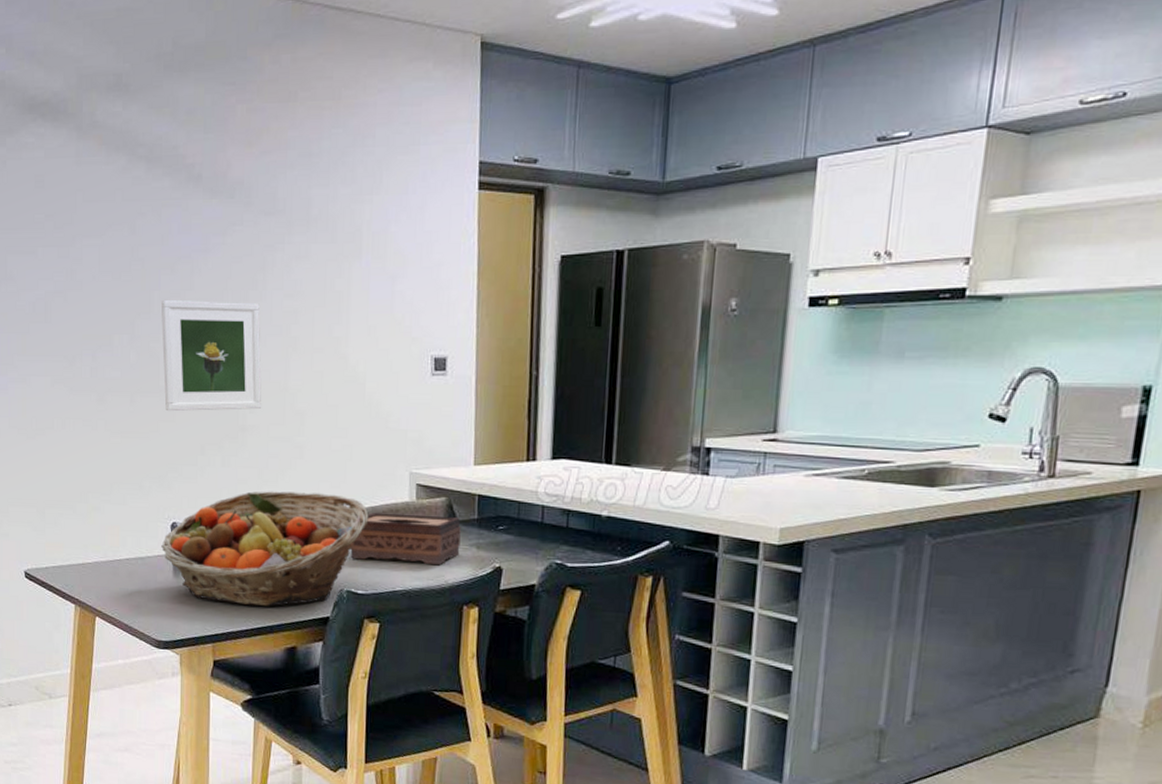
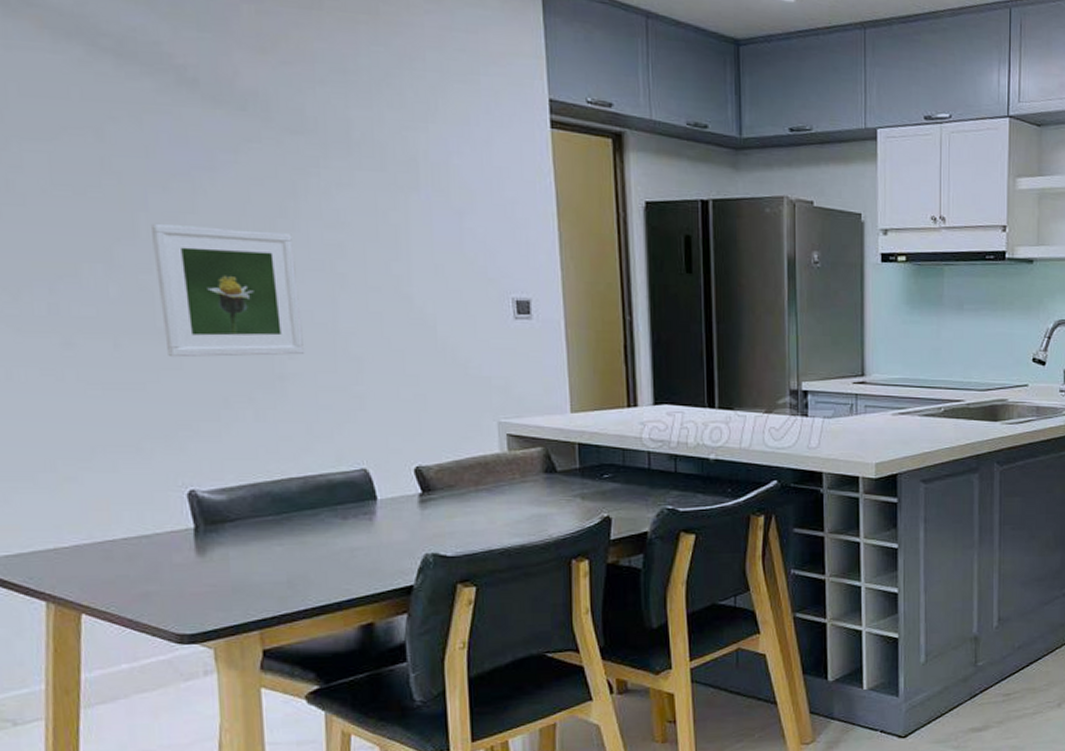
fruit basket: present [161,491,369,606] -> none [175,448,453,582]
tissue box: present [350,512,461,565] -> none [433,467,563,519]

